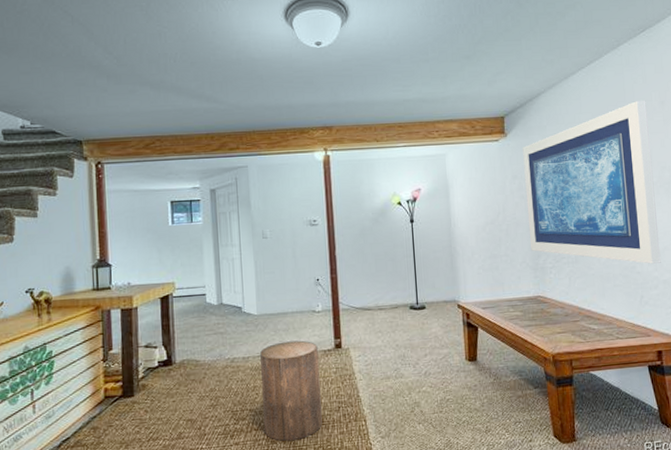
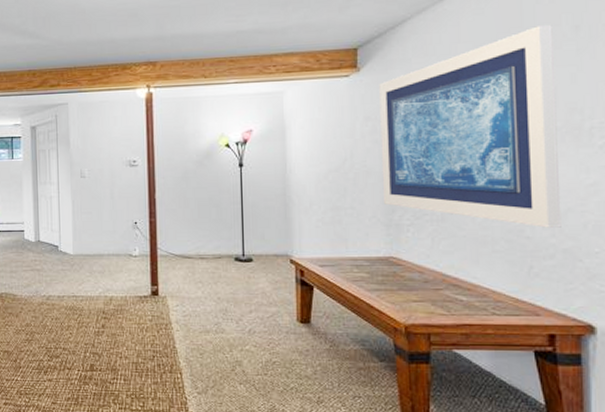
stool: present [260,340,322,441] -> none [75,284,136,385]

